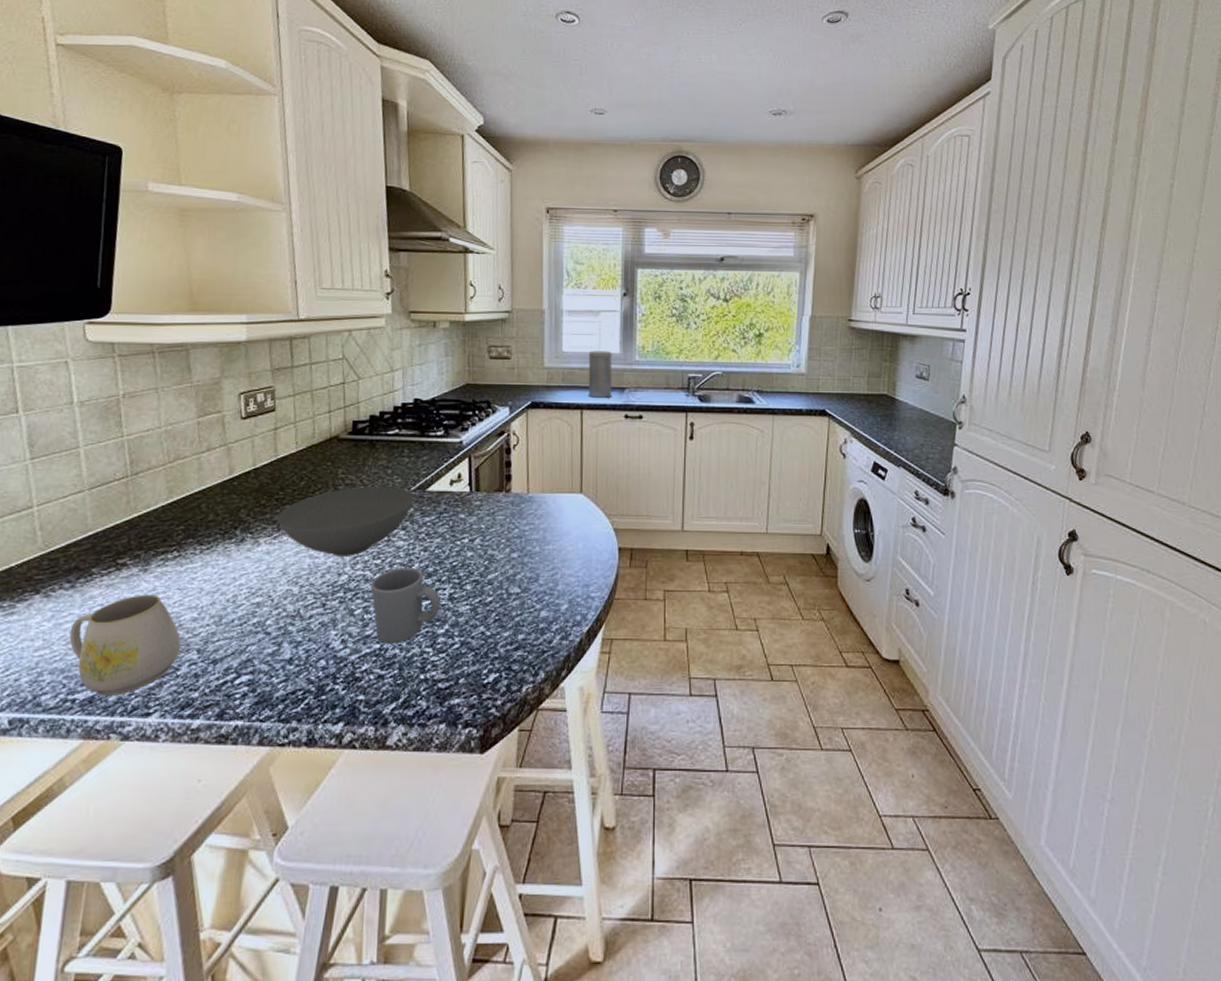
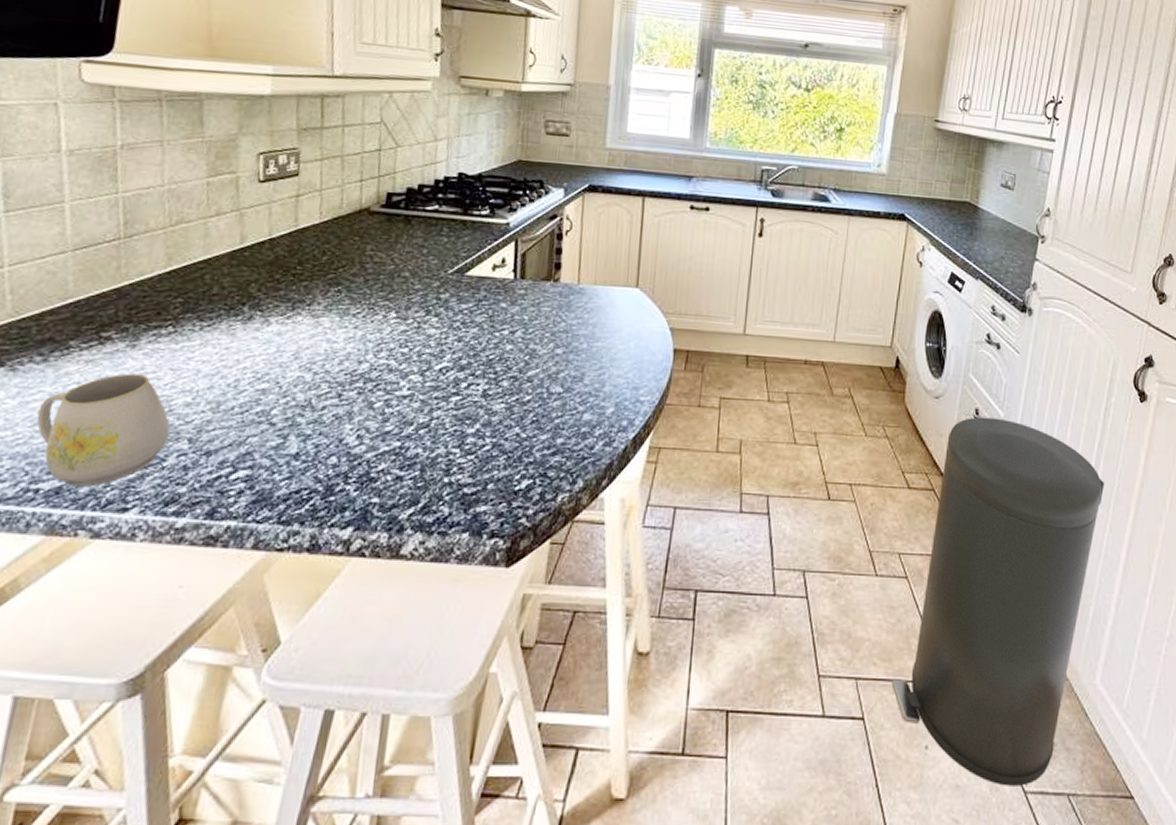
bowl: present [277,486,414,556] -> none [292,265,451,343]
mug: present [370,568,441,643] -> none [394,358,473,442]
canister: present [587,351,613,399] -> none [651,133,681,187]
pedal bin: none [843,597,1037,945] -> present [891,417,1105,786]

